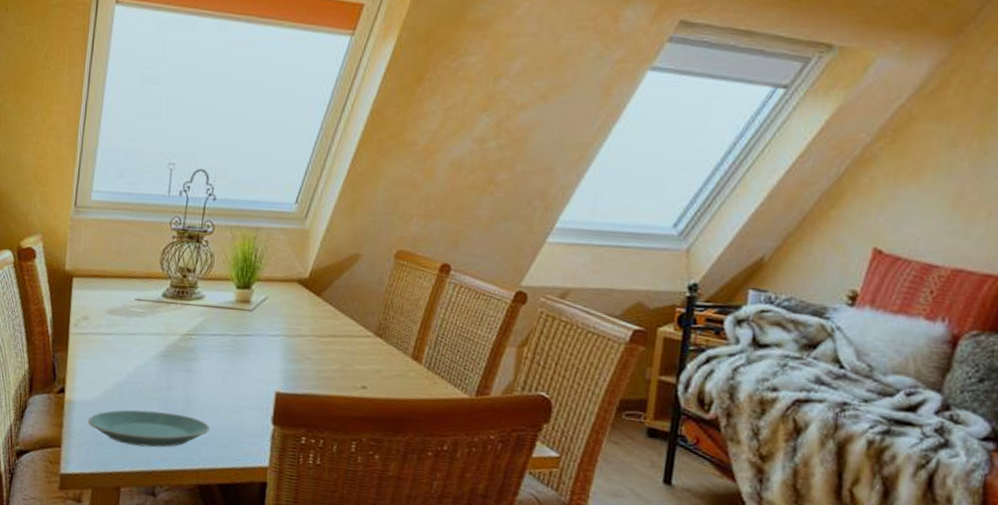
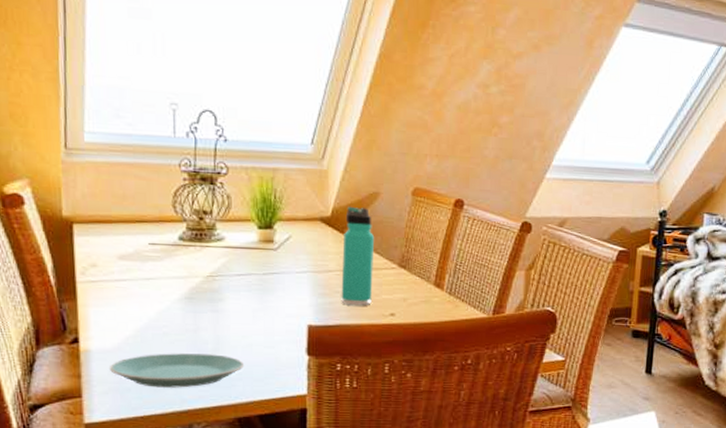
thermos bottle: none [311,268,352,376] -> present [341,206,375,306]

